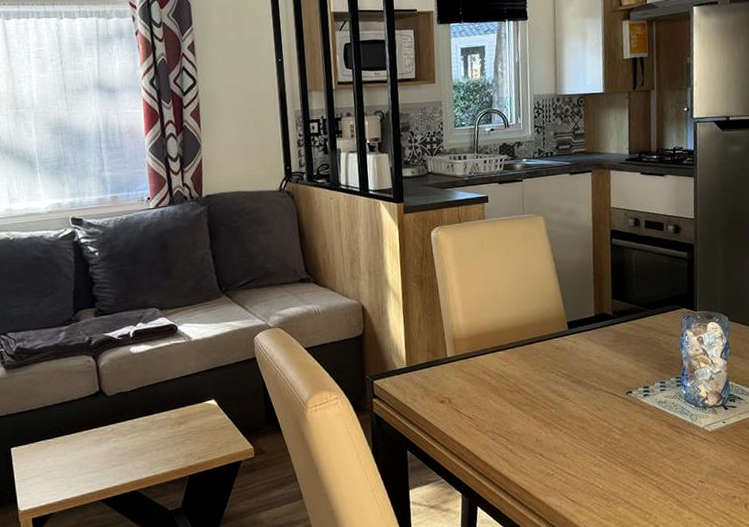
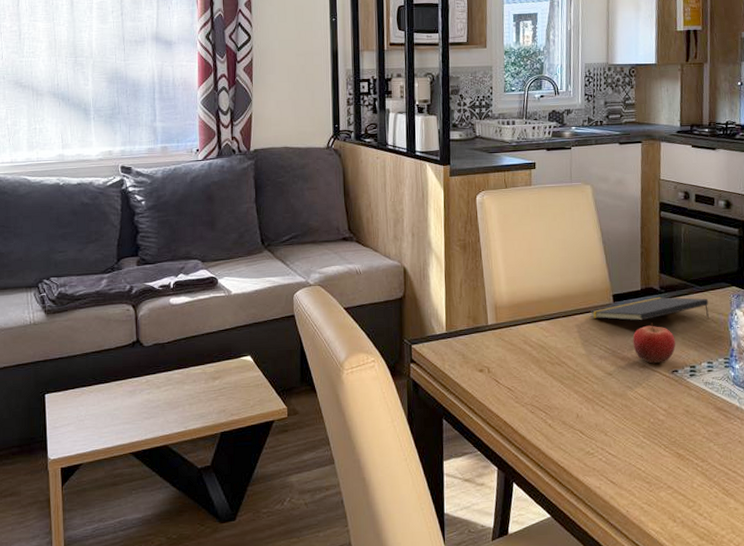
notepad: none [546,321,661,346] -> present [590,297,709,321]
fruit: none [588,347,629,387] -> present [633,323,676,364]

